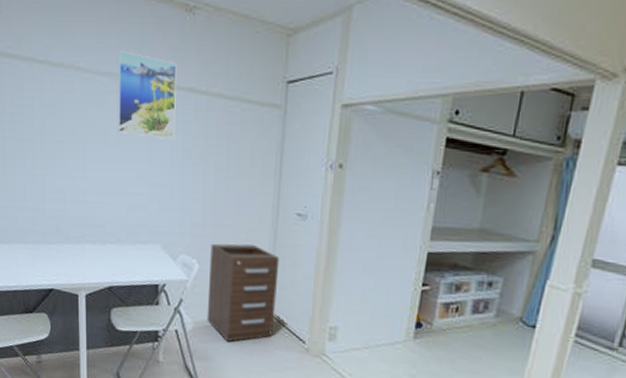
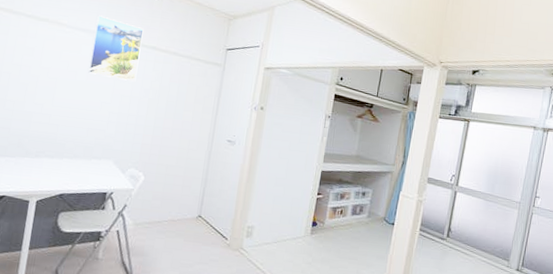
filing cabinet: present [207,243,280,342] -> none [146,160,212,240]

